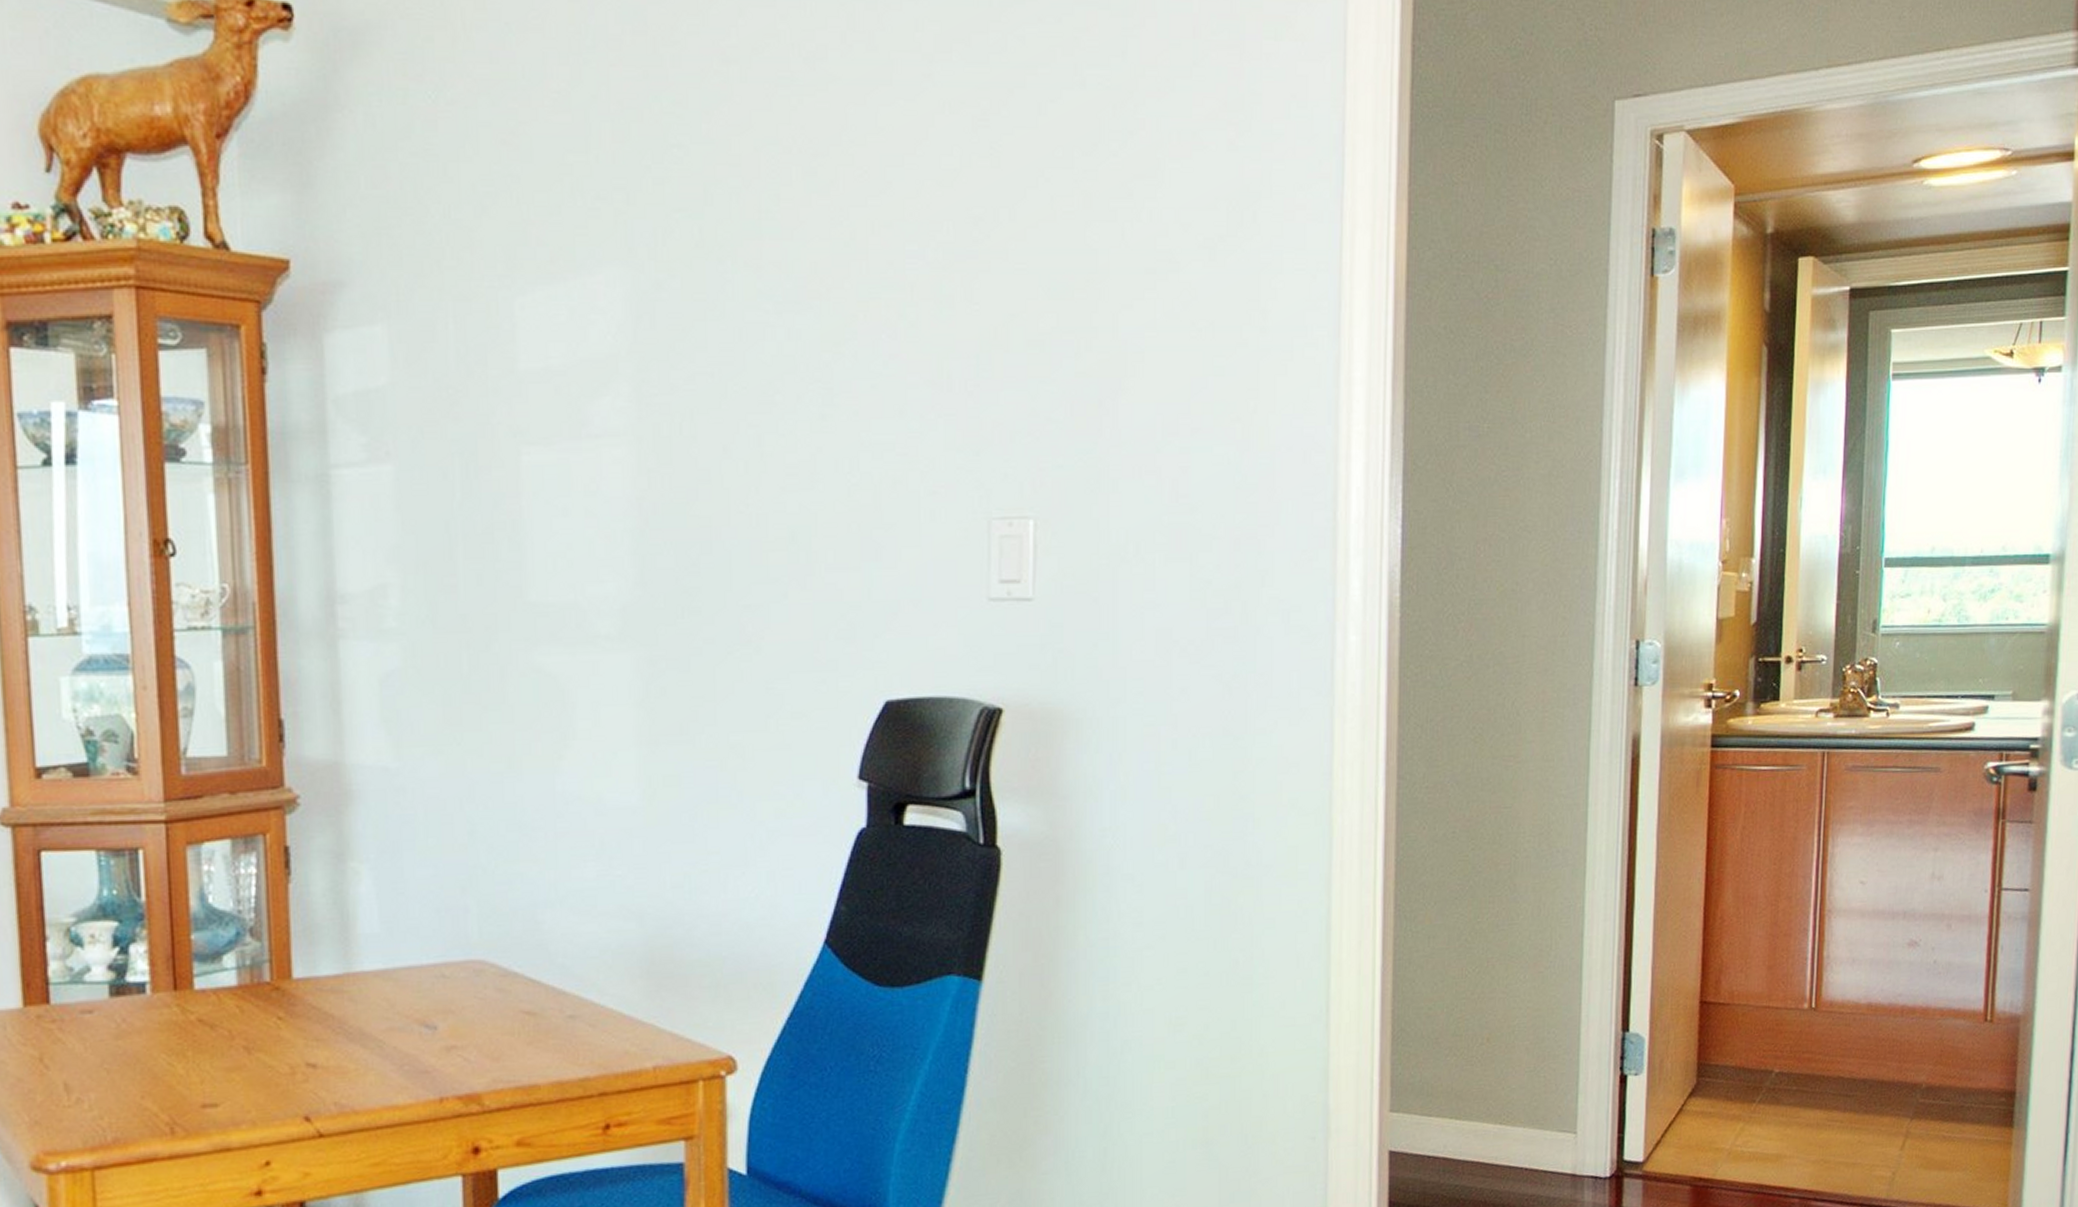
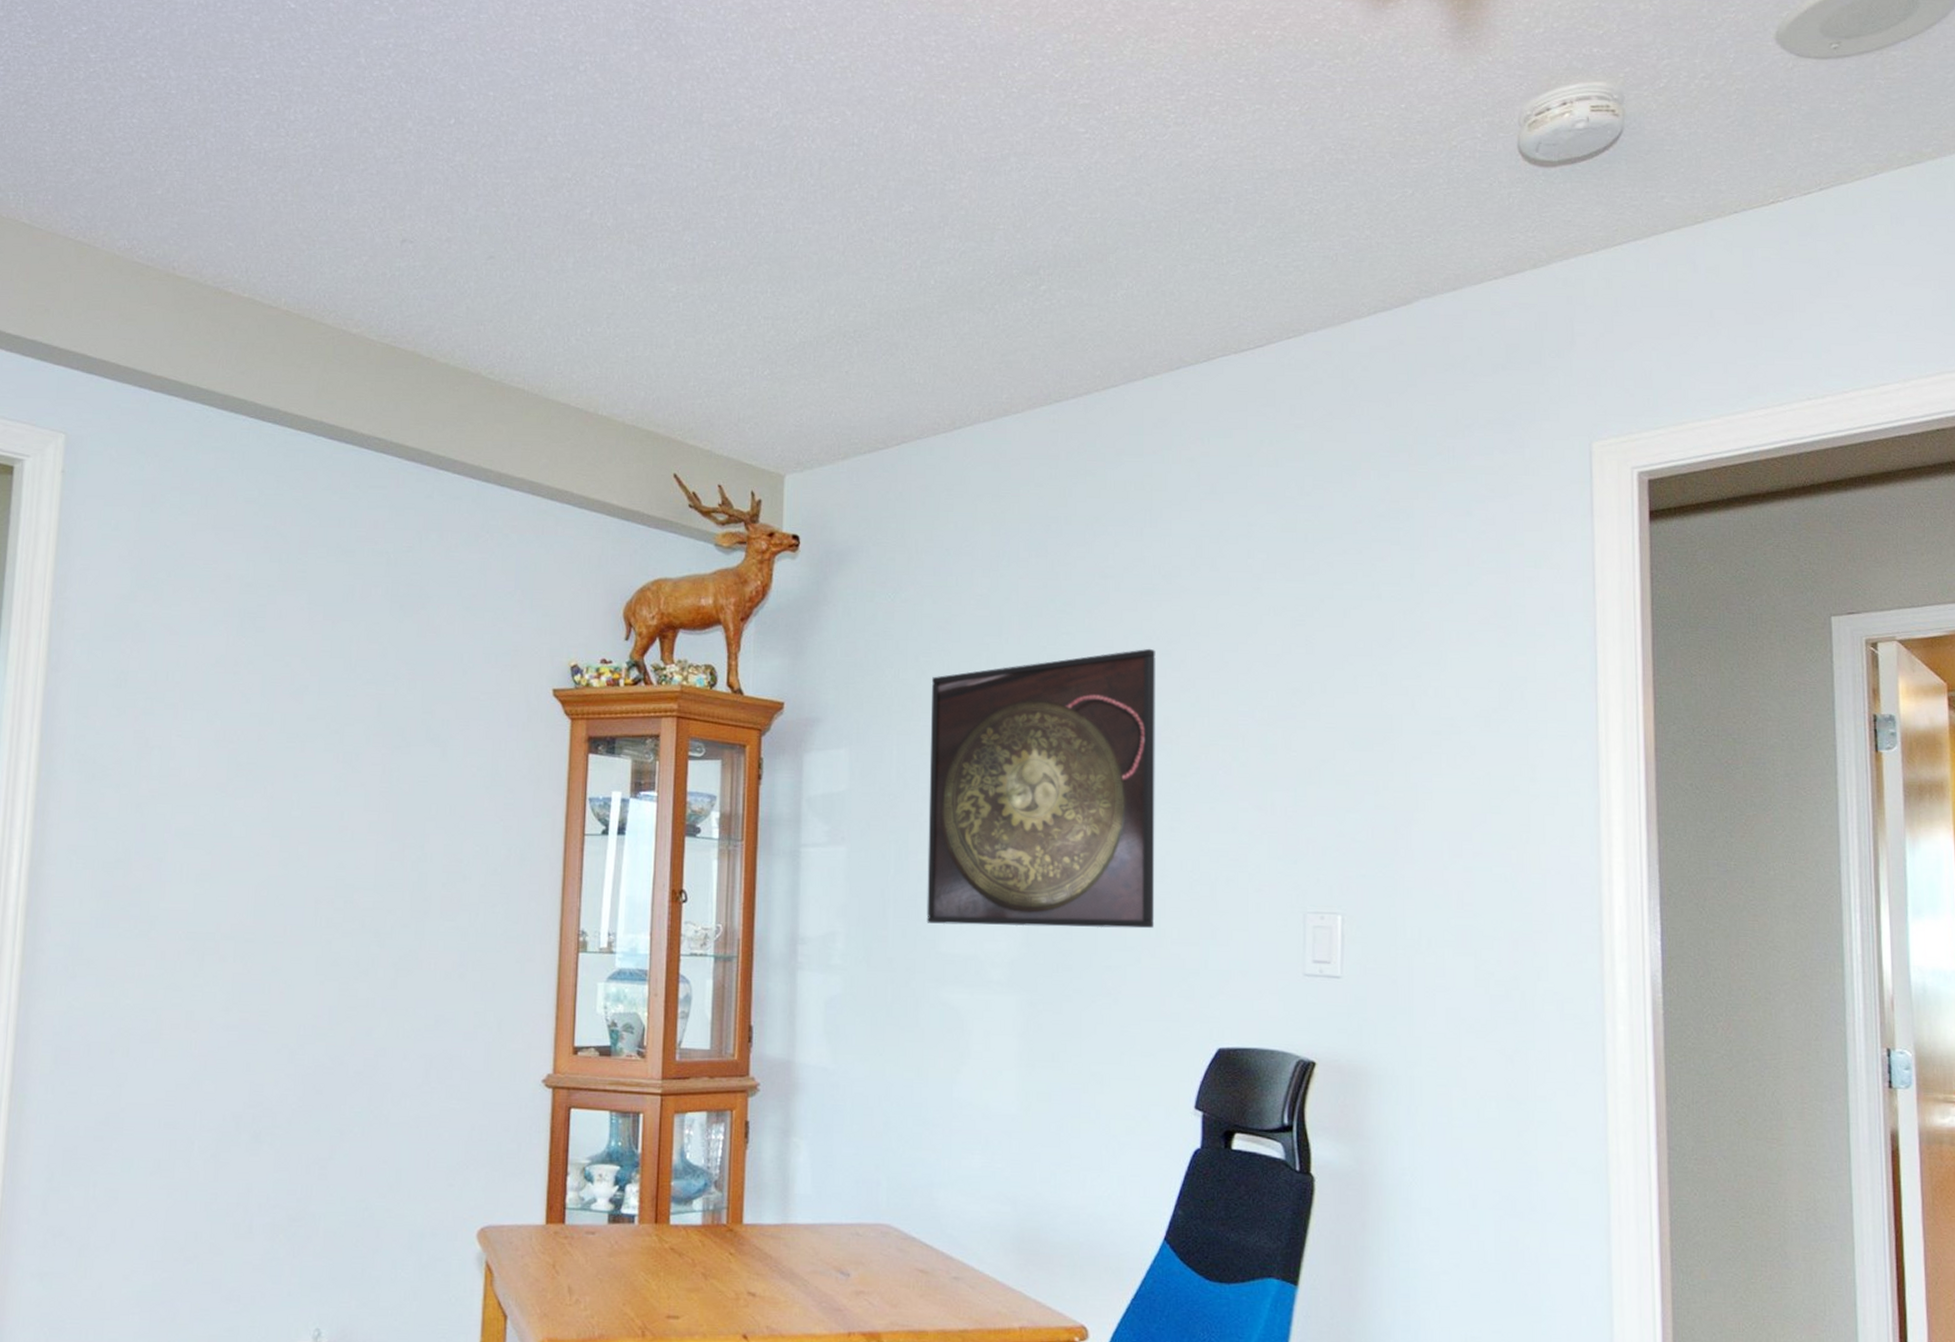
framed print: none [496,165,804,565] -> present [926,648,1156,929]

